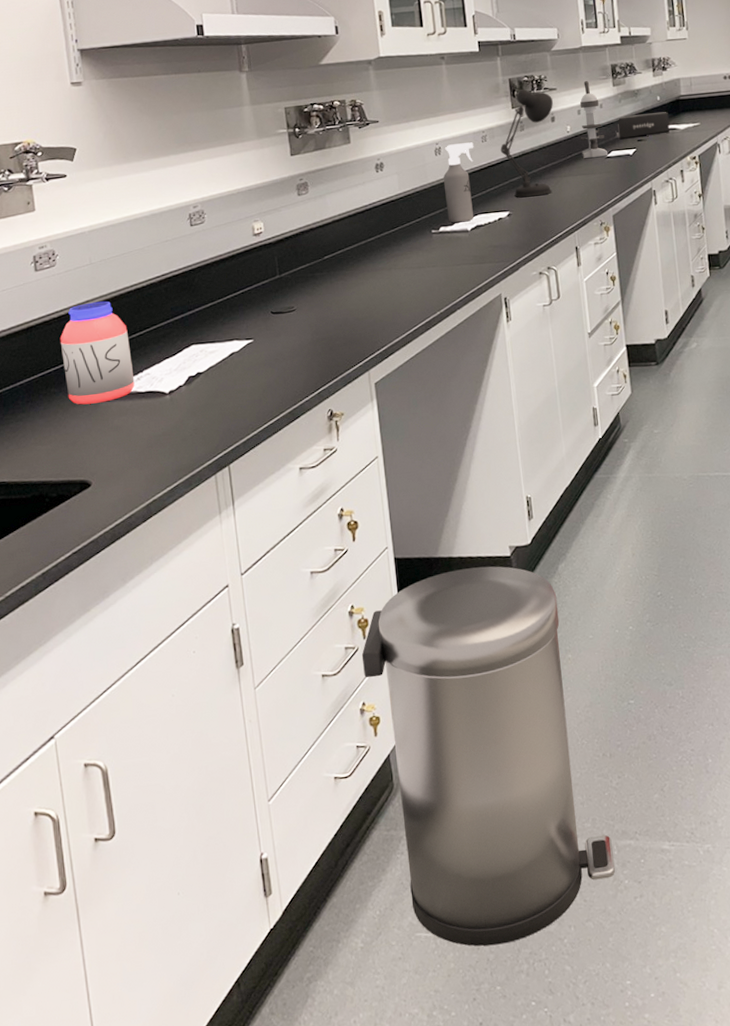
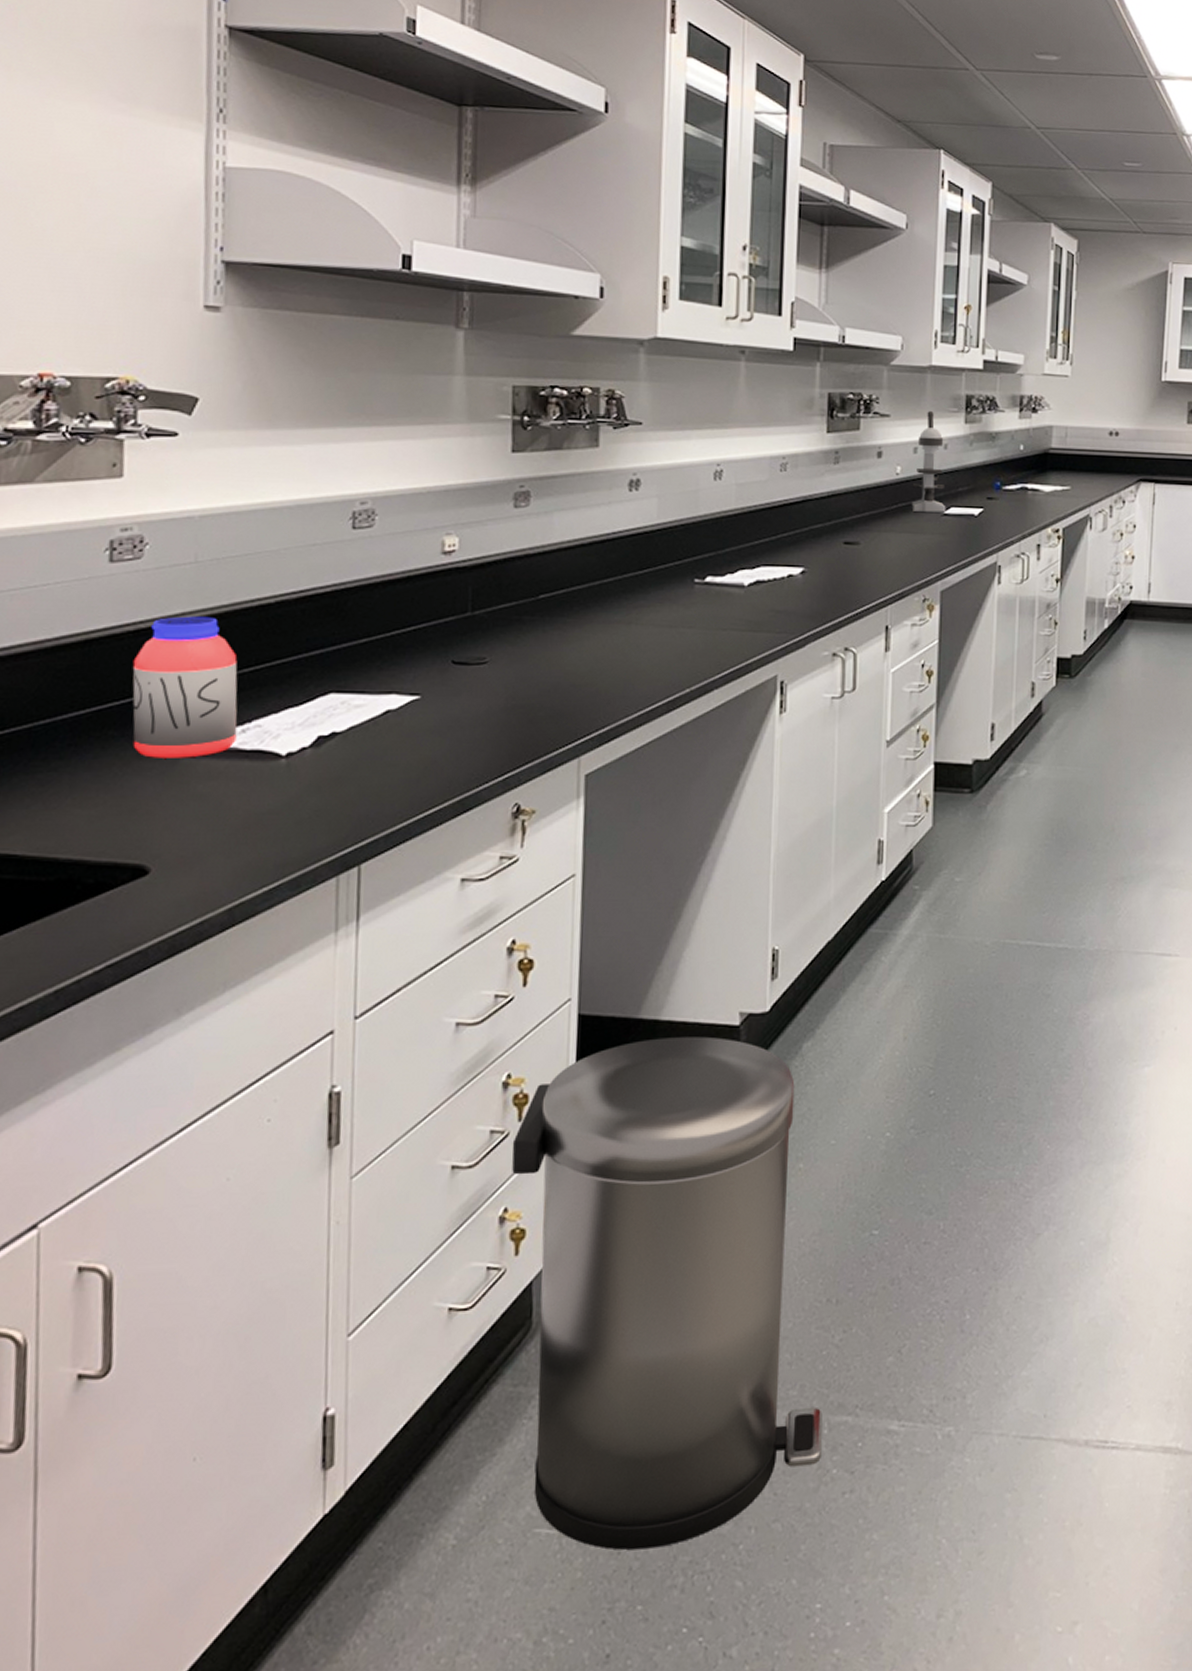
spray bottle: present [443,142,474,223] -> none [719,468,769,574]
desk lamp: present [500,89,553,198] -> none [803,410,883,553]
box: present [615,111,671,139] -> none [959,464,1032,495]

